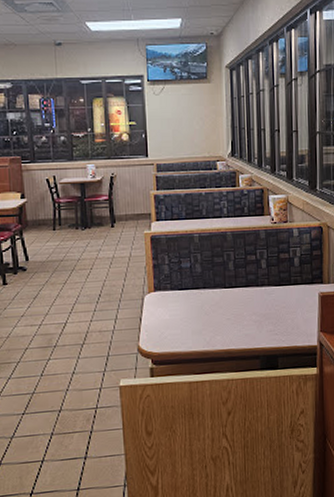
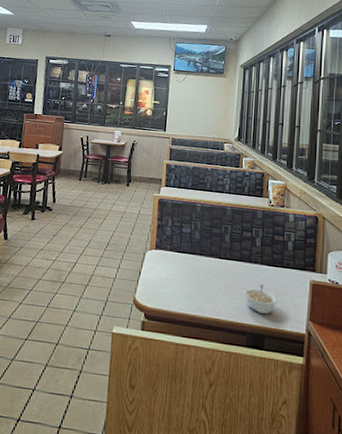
legume: none [253,305,288,335] -> present [244,284,278,314]

